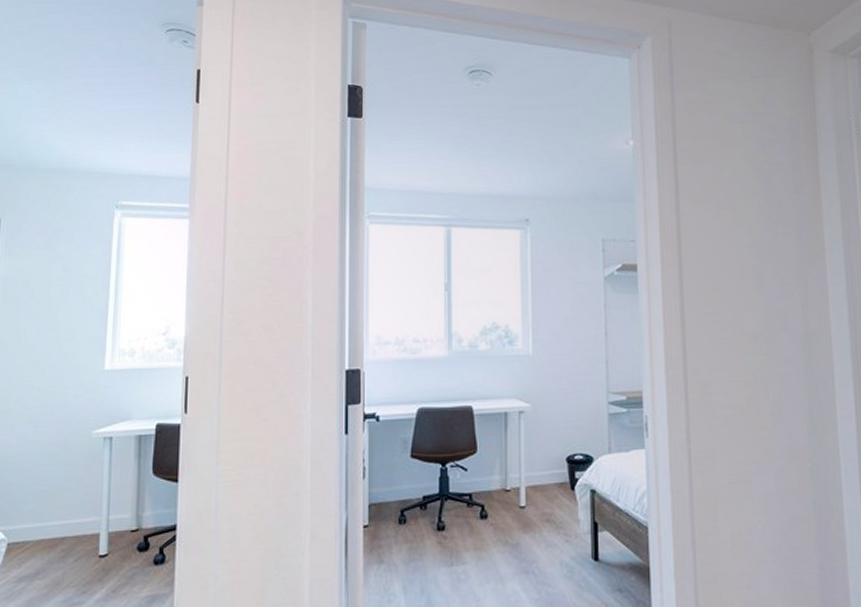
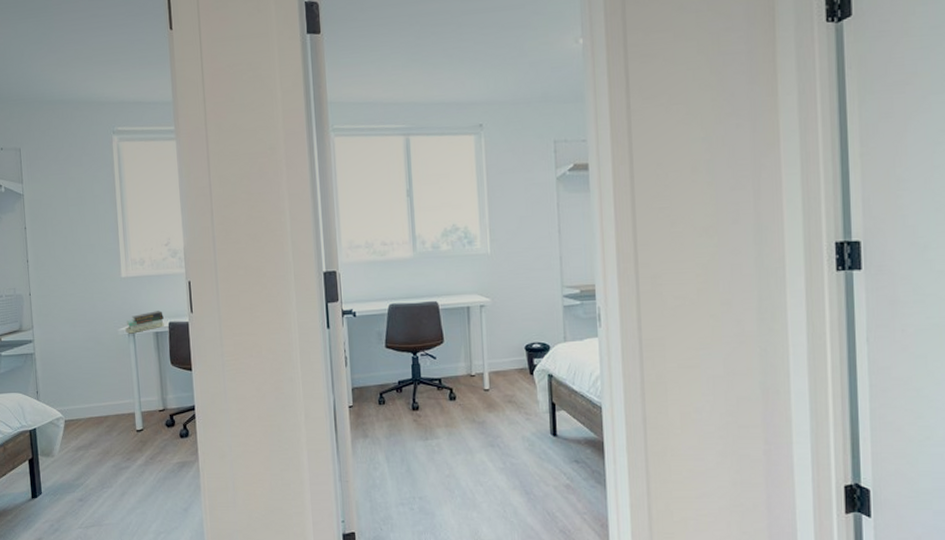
books: none [101,410,151,437] -> present [125,311,164,334]

